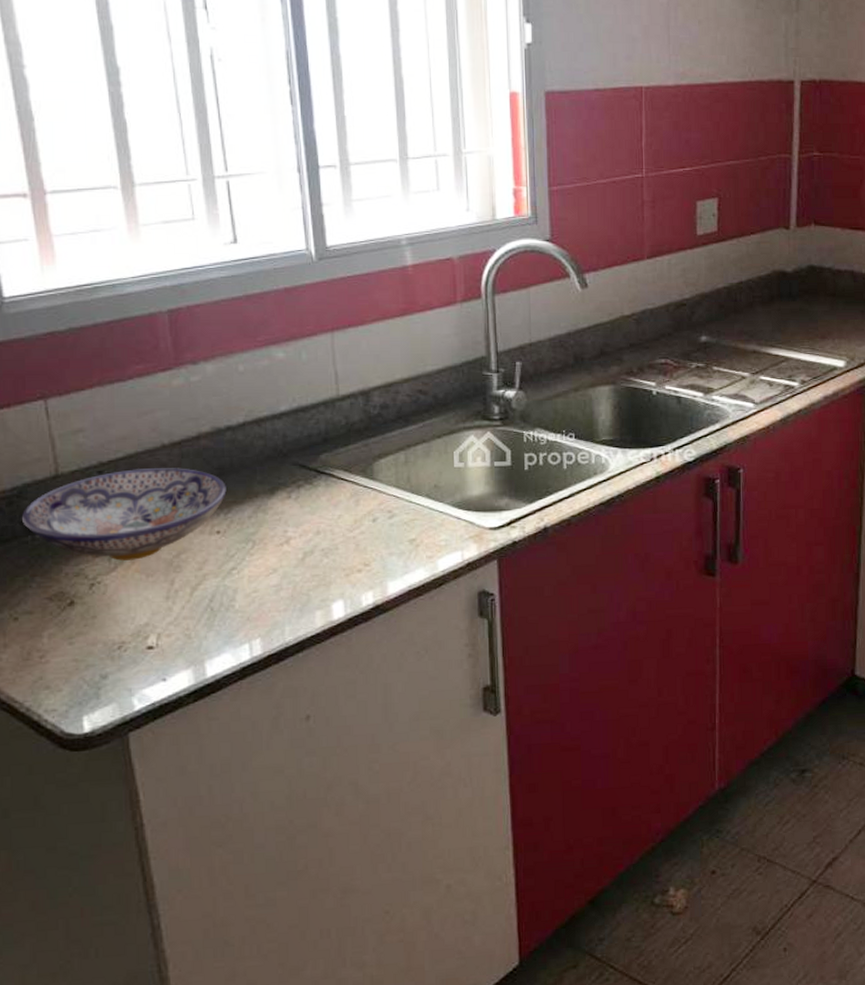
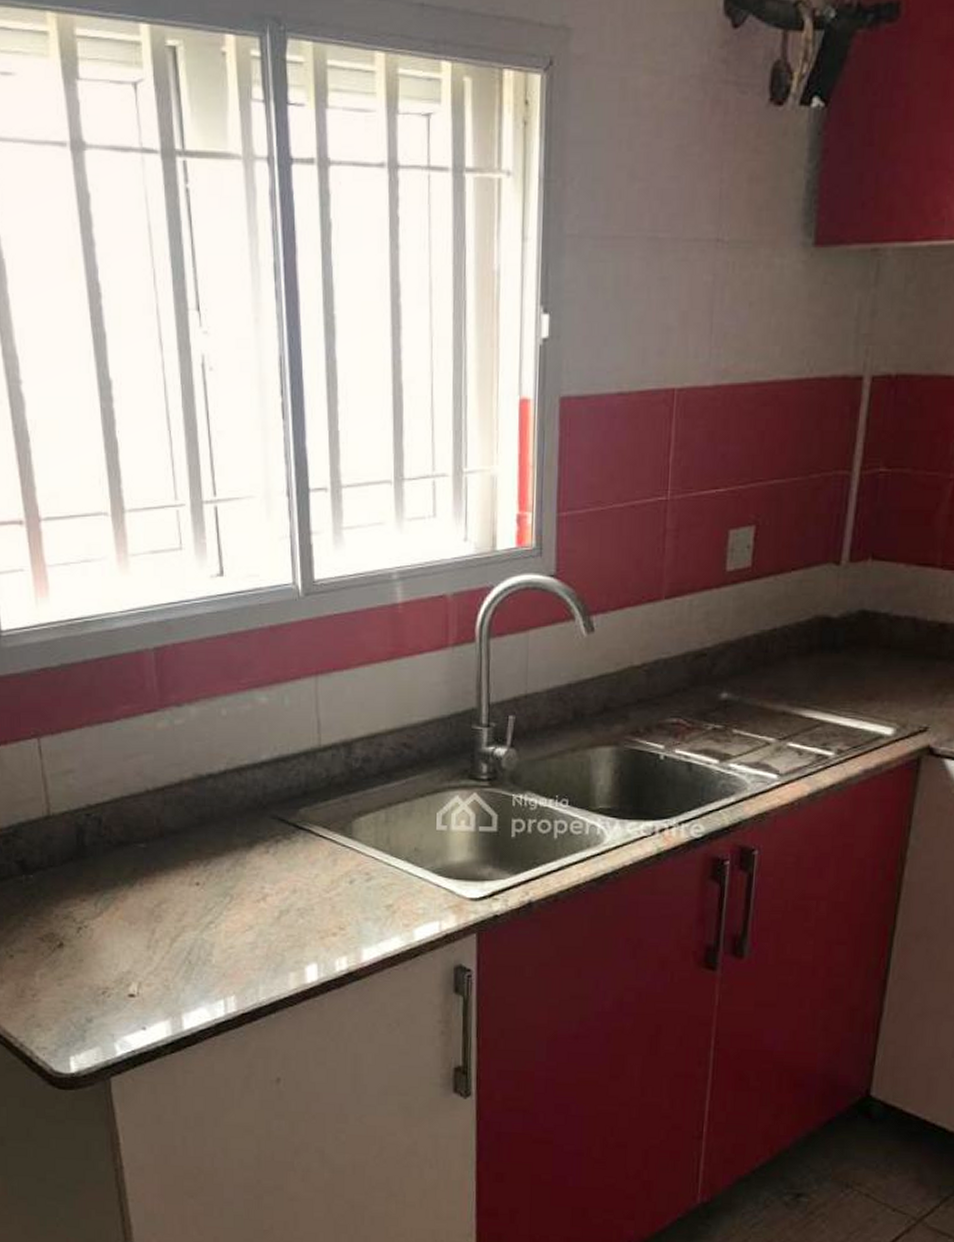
bowl: present [21,467,227,561] -> none [16,813,207,907]

